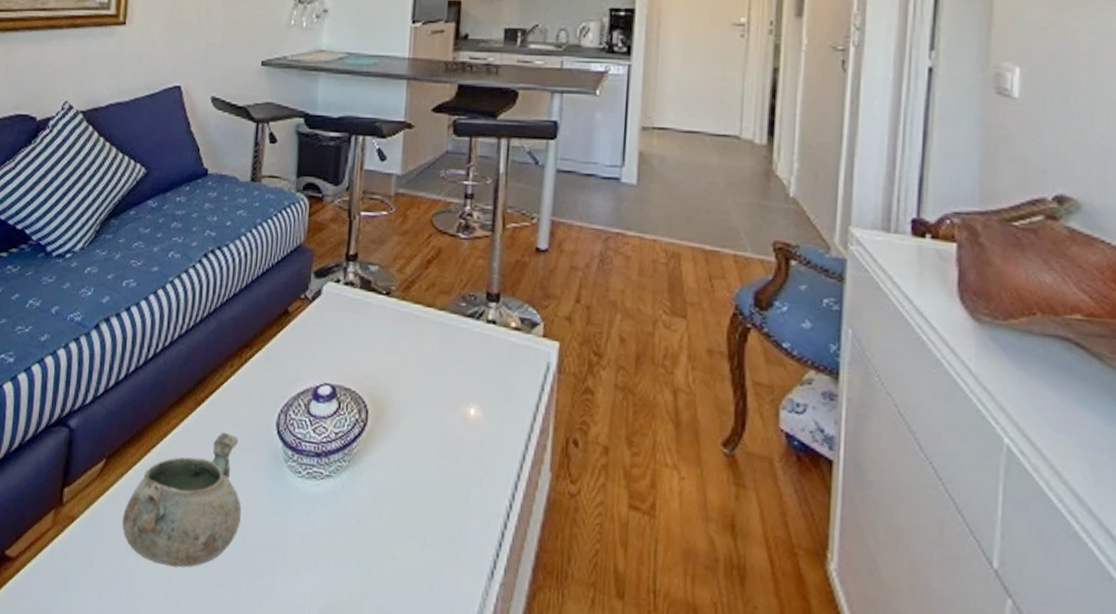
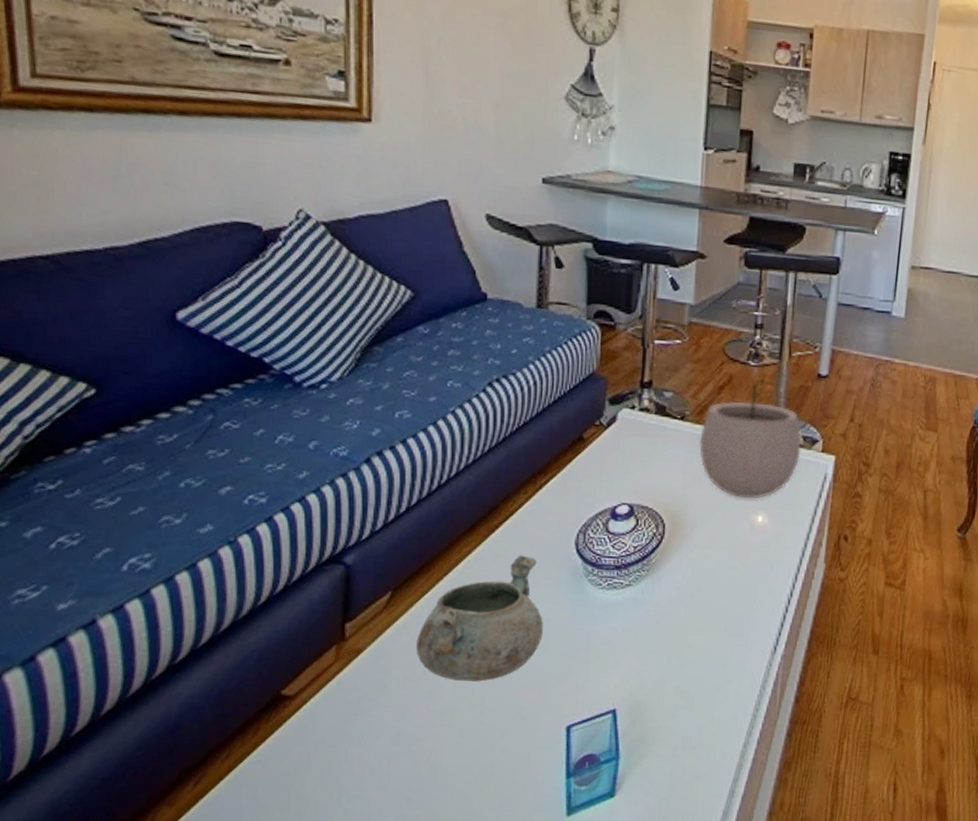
plant pot: none [405,246,520,388] -> present [699,373,802,499]

